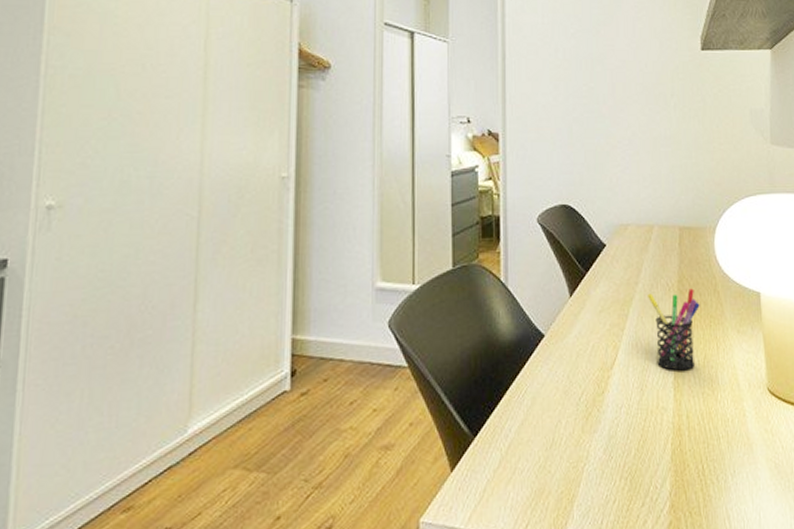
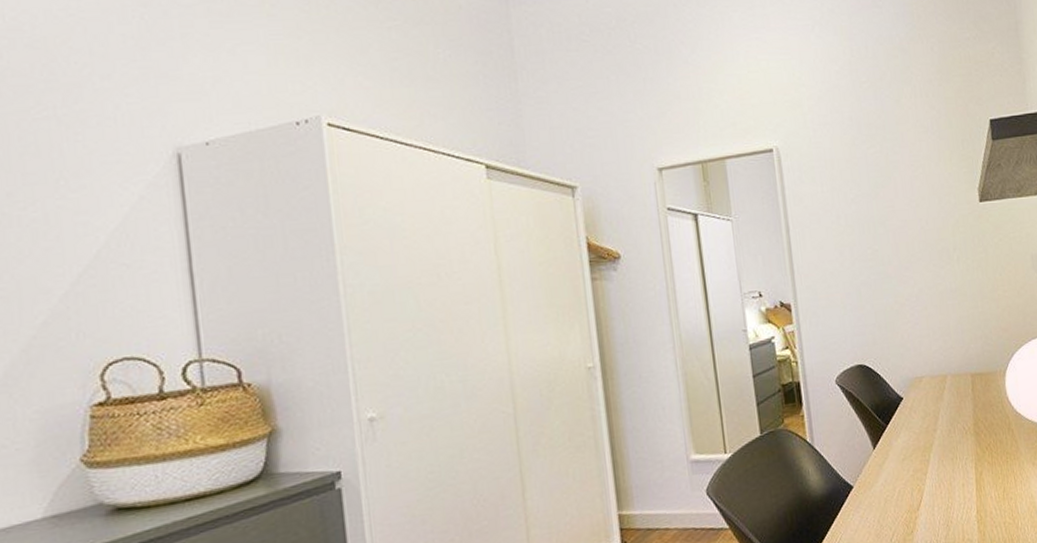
pen holder: present [648,288,700,371] -> none [946,429,996,506]

